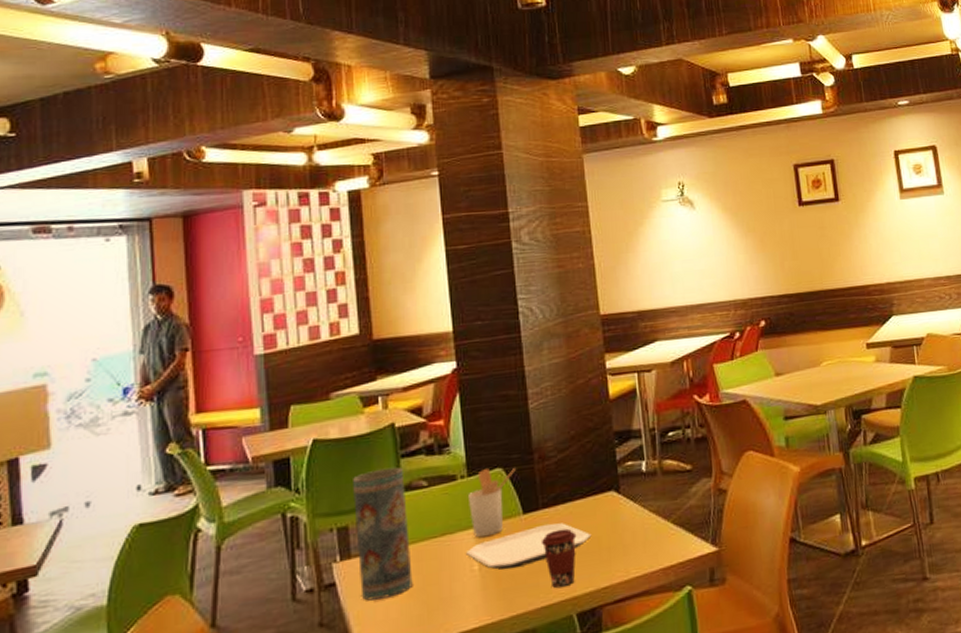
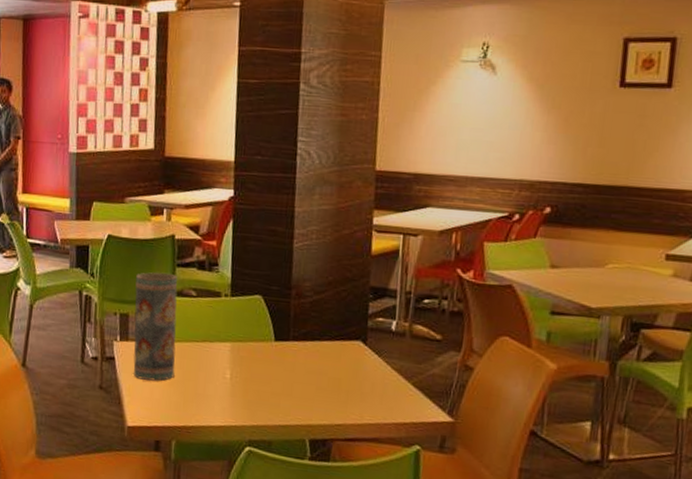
plate: present [466,523,592,570] -> none [221,355,334,387]
utensil holder: present [467,468,516,537] -> none [228,293,274,353]
coffee cup: present [541,528,577,588] -> none [286,362,320,414]

